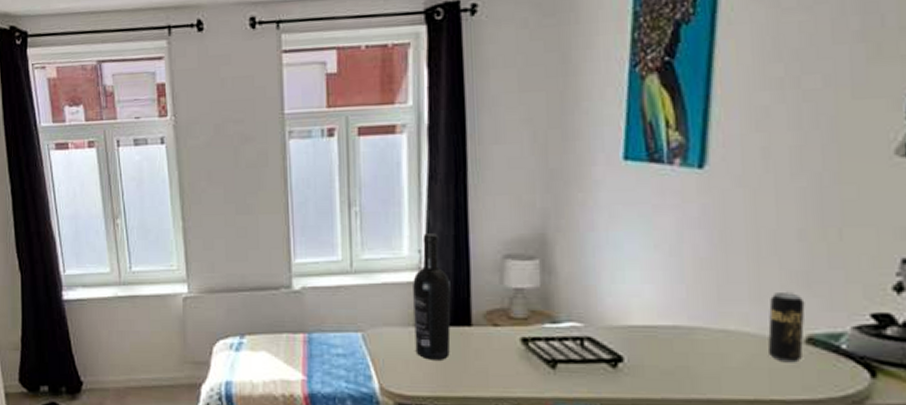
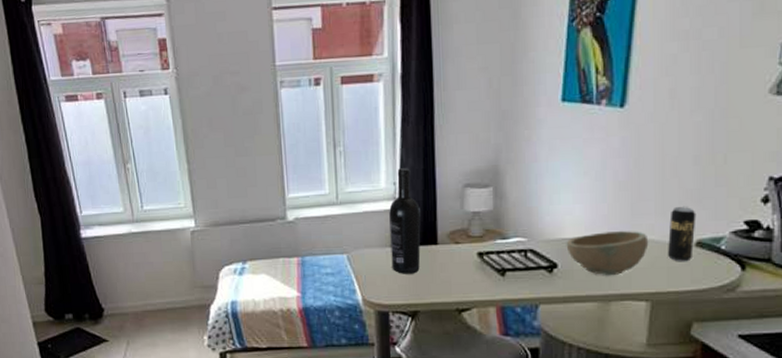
bowl: none [633,318,743,376] -> present [566,230,649,276]

